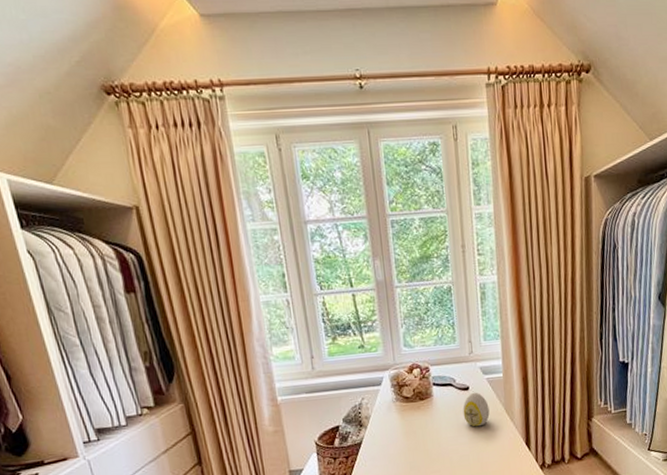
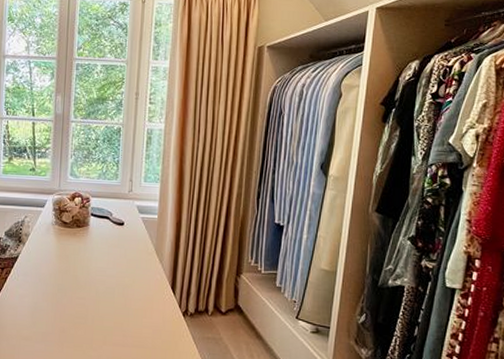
decorative egg: present [463,392,490,427] -> none [115,228,141,263]

